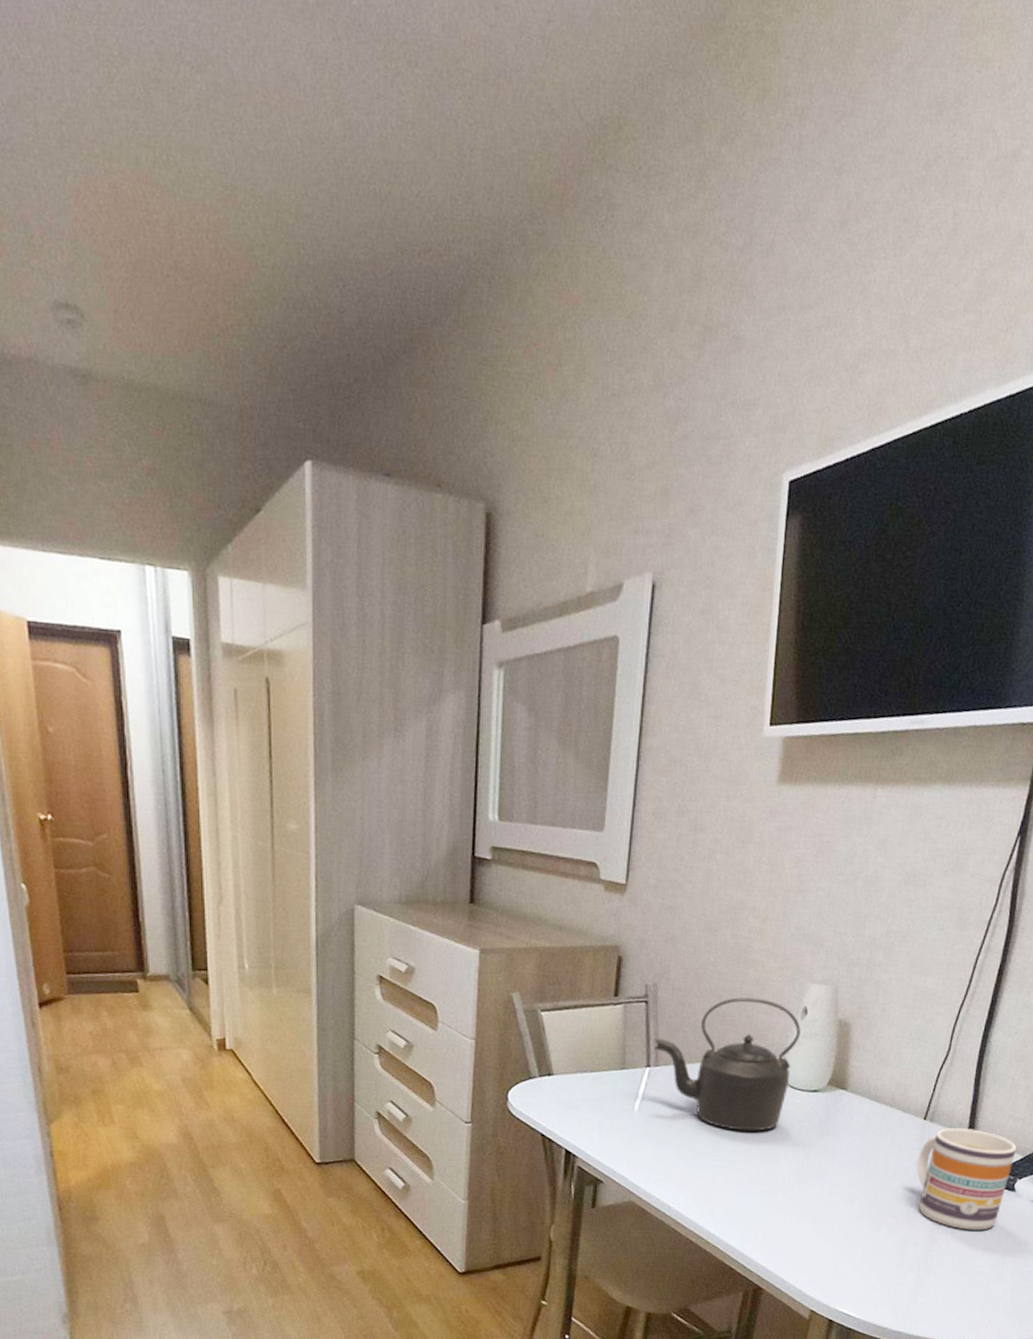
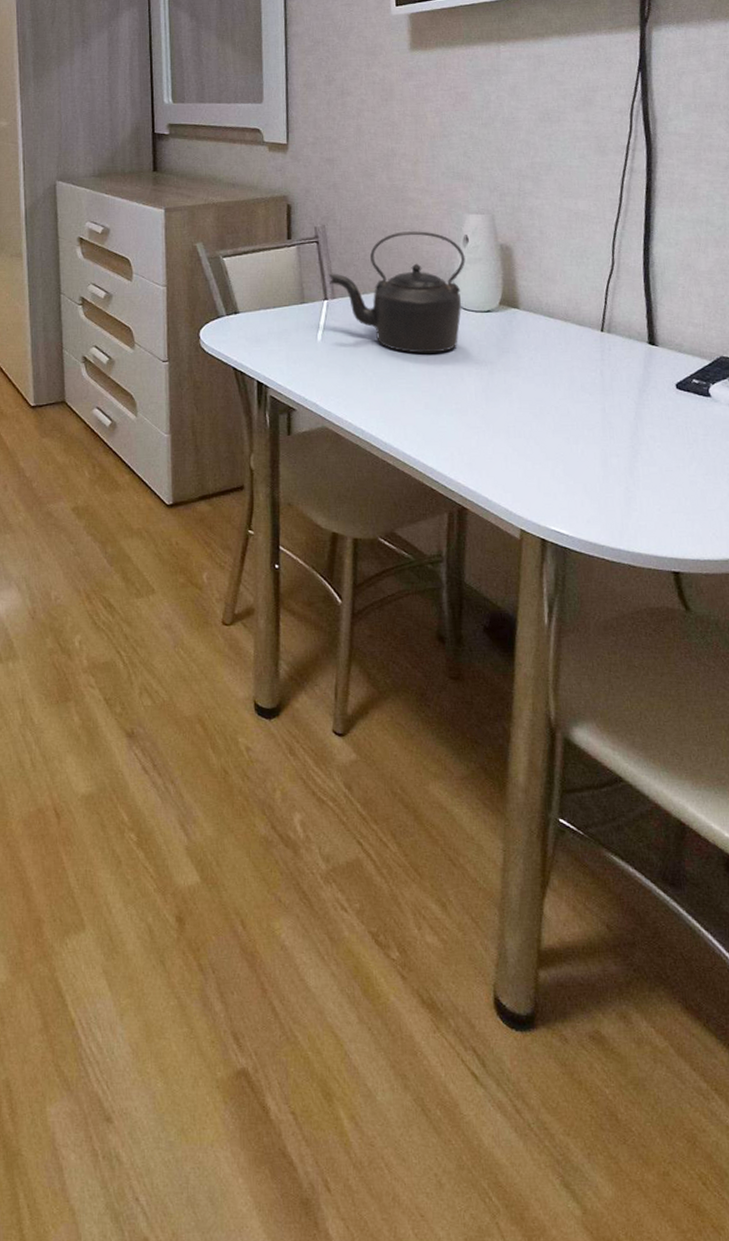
mug: present [917,1127,1017,1230] -> none [602,337,703,439]

